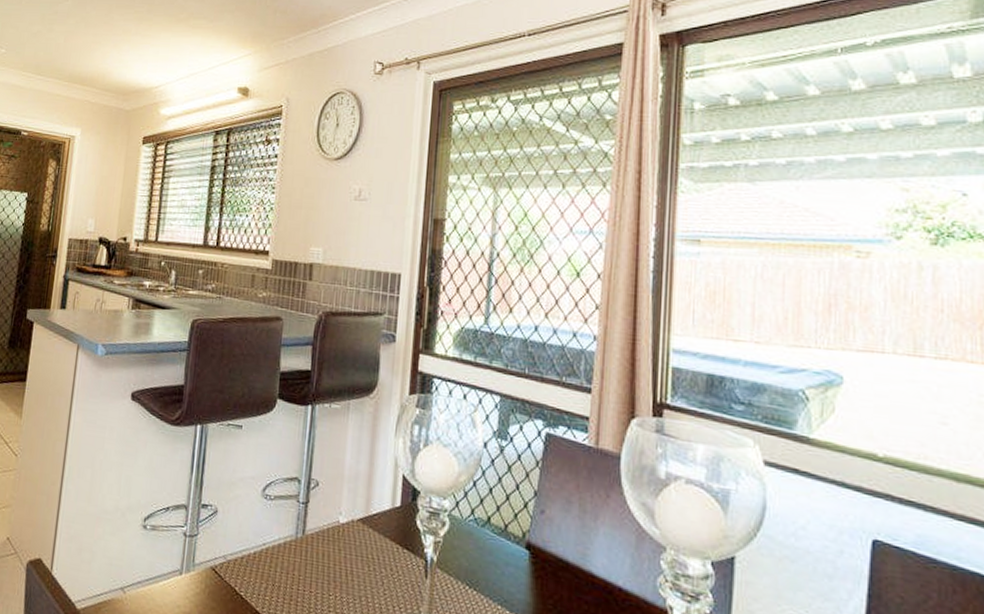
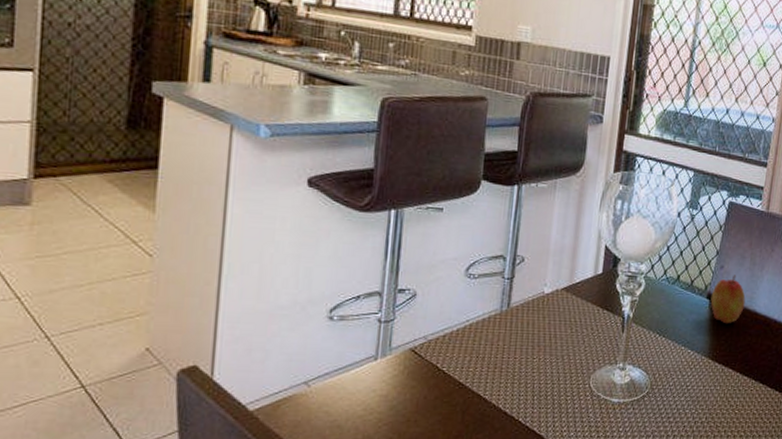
apple: none [530,523,576,585] -> present [710,275,746,324]

